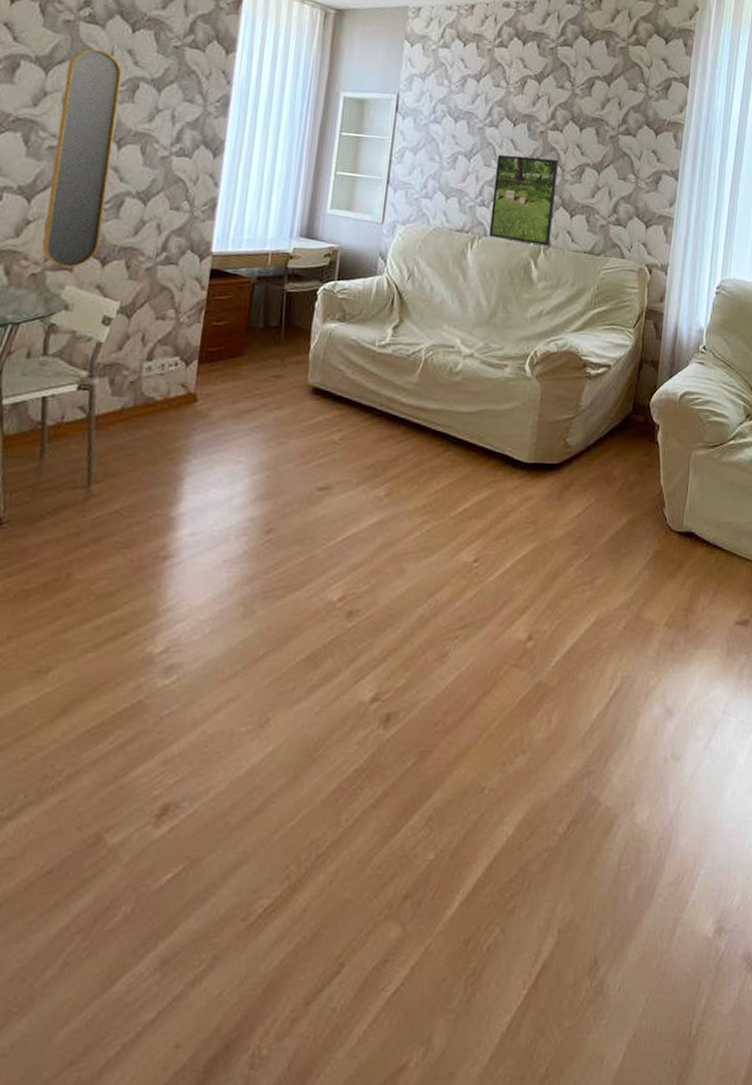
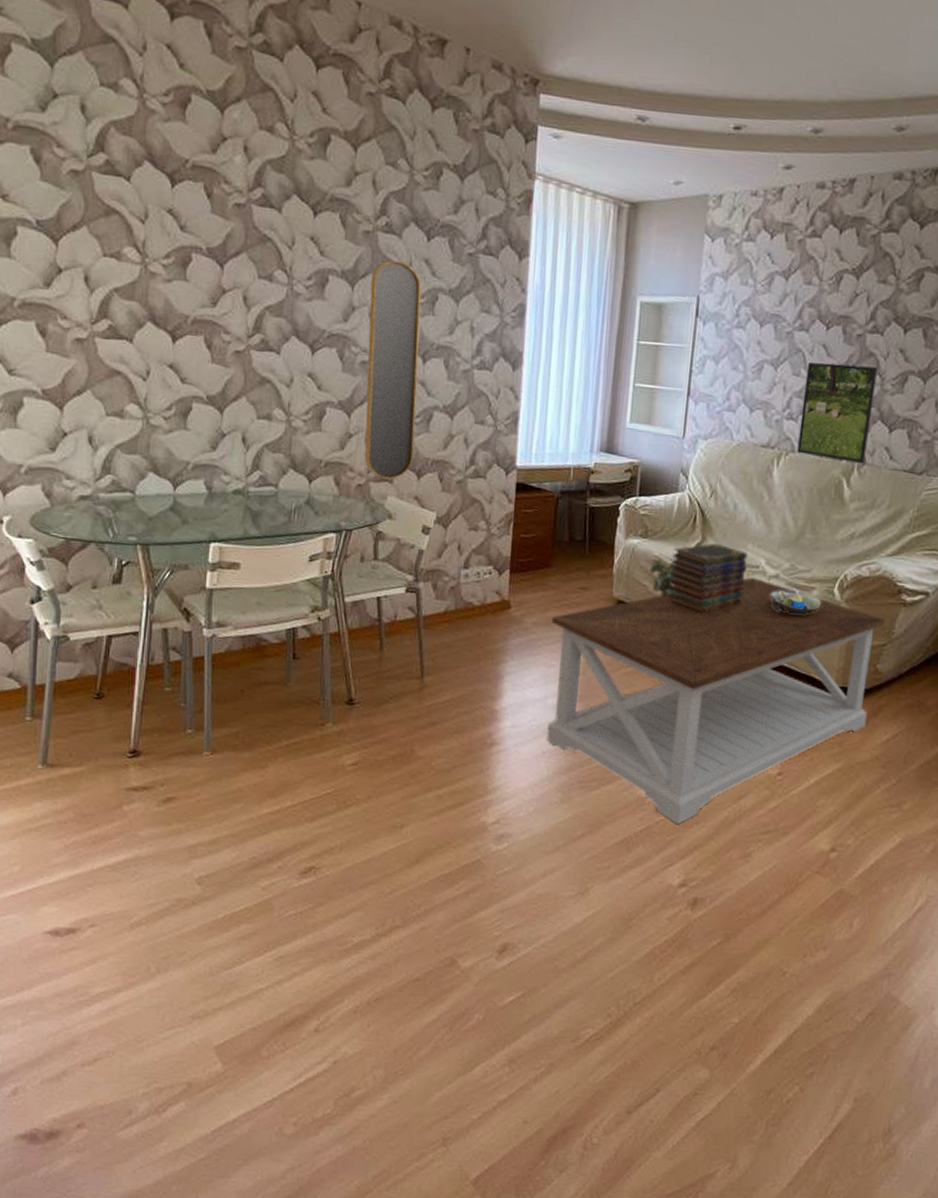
coffee table: none [229,358,573,629] -> present [546,577,886,824]
potted plant: none [343,342,375,381] -> present [646,558,677,596]
book stack: none [366,324,444,397] -> present [669,543,748,614]
decorative bowl: none [464,366,516,393] -> present [769,587,823,615]

